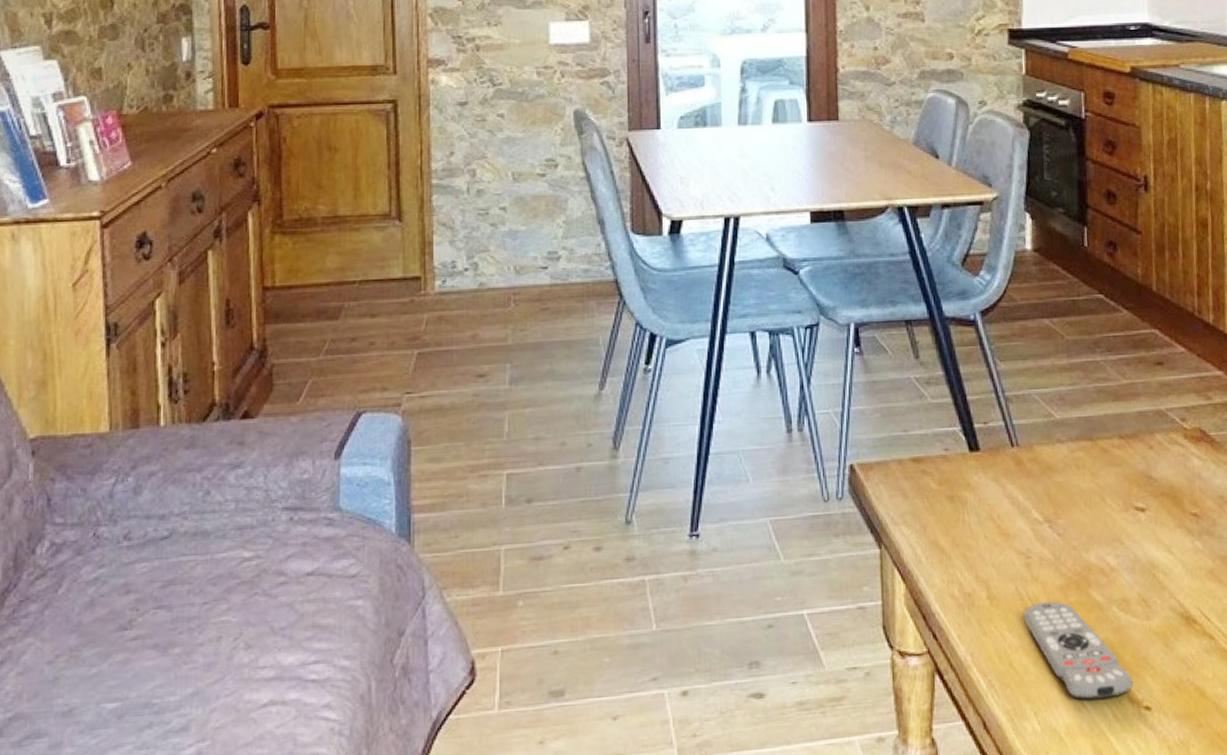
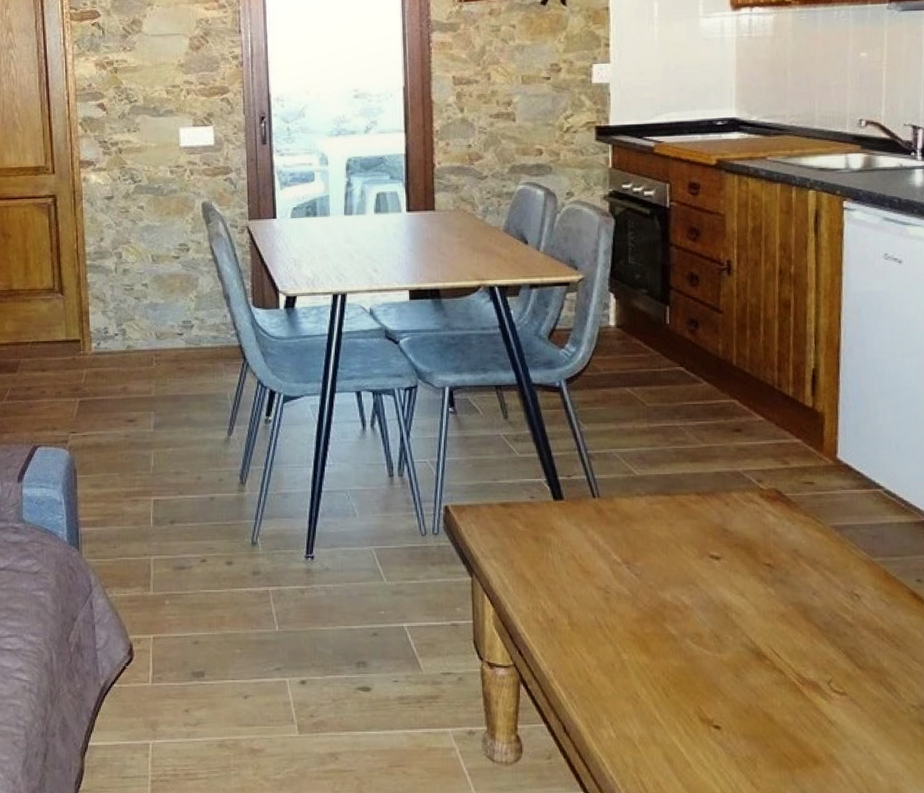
remote control: present [1023,601,1134,700] -> none [601,631,705,716]

